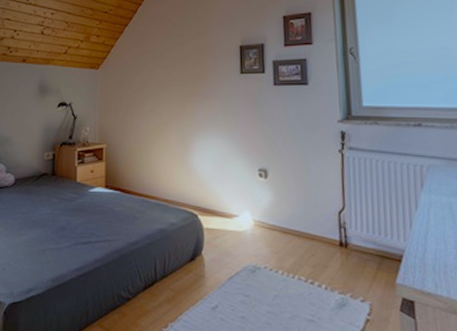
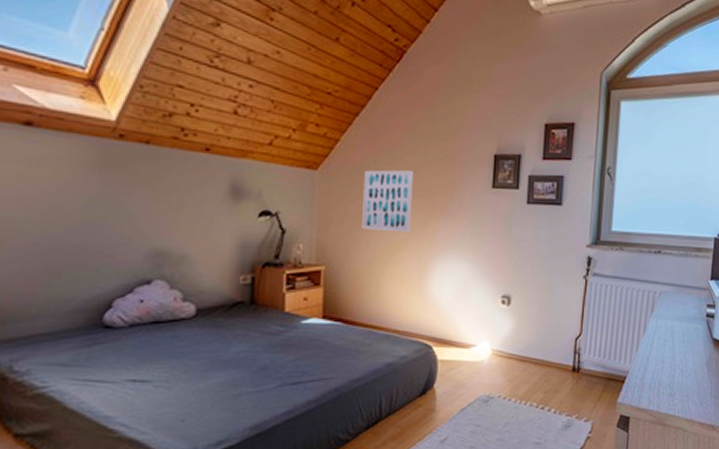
wall art: none [133,64,173,115] -> present [362,170,413,233]

